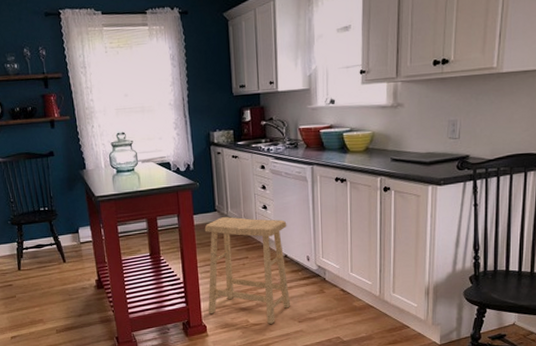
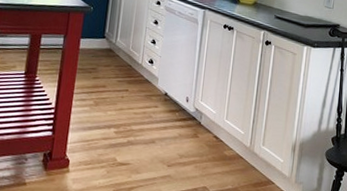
stool: present [204,217,291,324] -> none [74,45,173,165]

